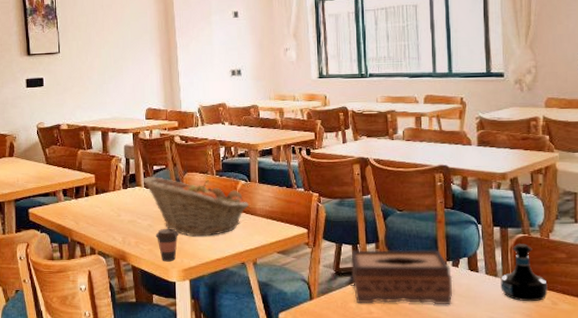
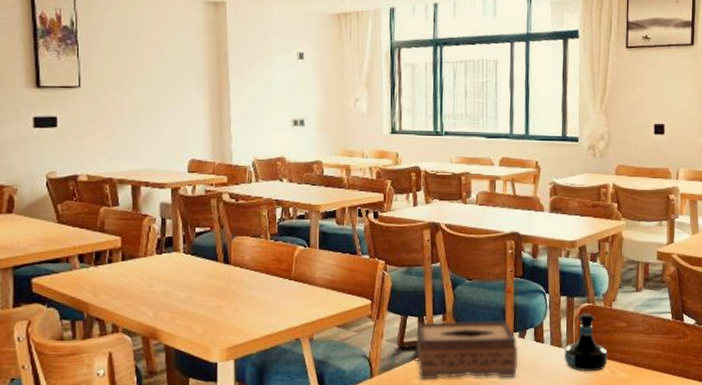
fruit basket: present [143,176,249,237] -> none [182,239,307,310]
coffee cup: present [155,228,178,262] -> none [195,300,223,340]

